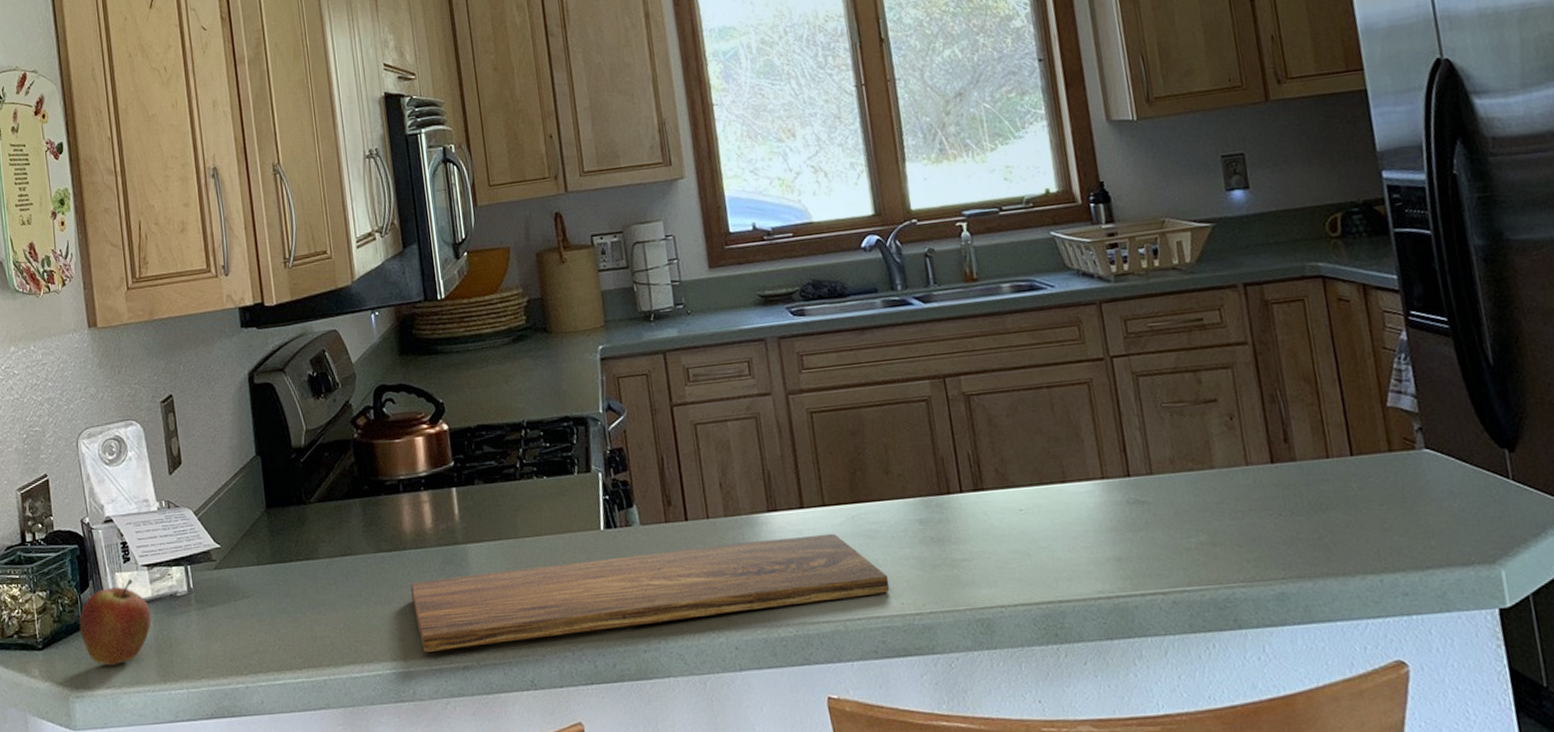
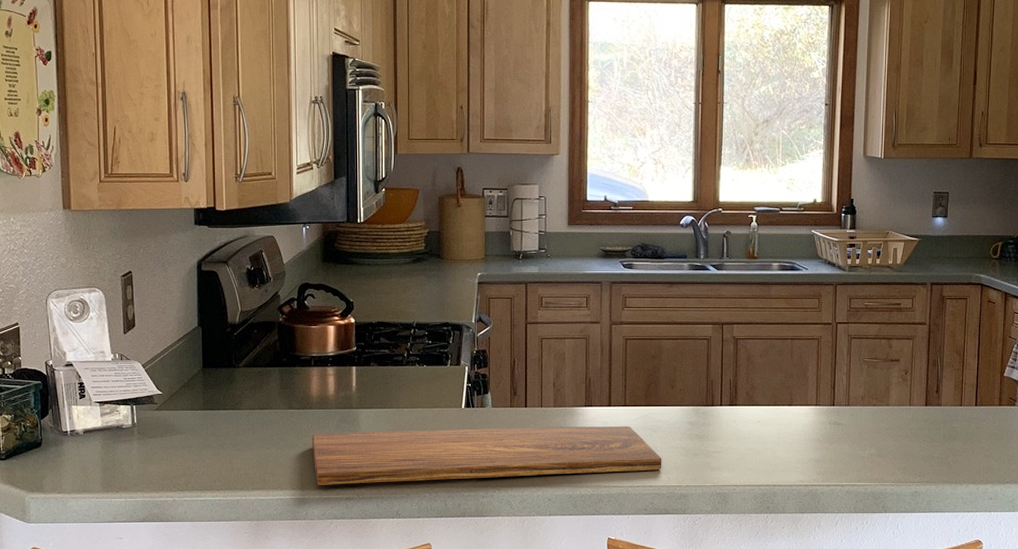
fruit: present [79,579,152,666] -> none [38,412,100,477]

